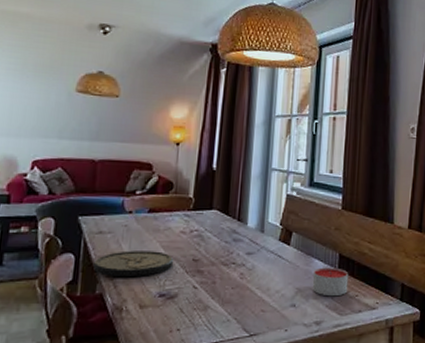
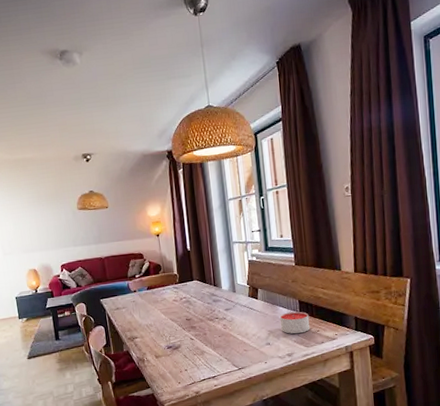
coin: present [92,250,174,278] -> none [117,316,173,339]

